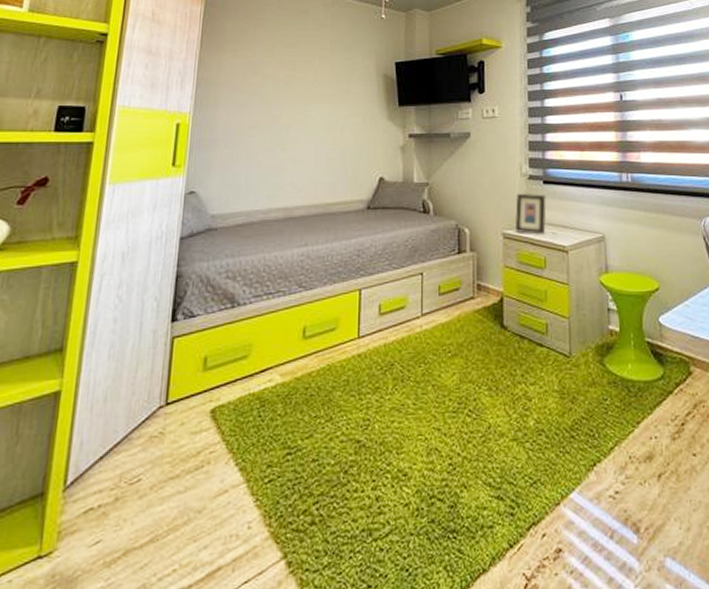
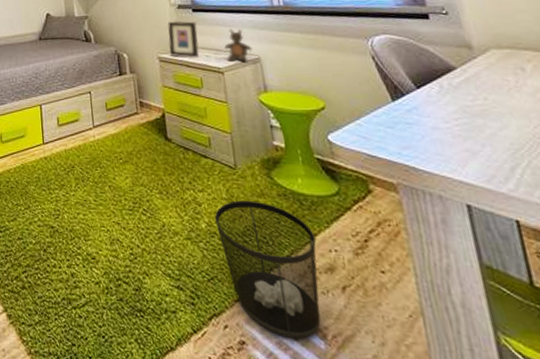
waste bin: none [543,391,639,538] -> present [214,200,321,339]
stuffed bear: none [571,204,598,241] -> present [224,29,253,62]

